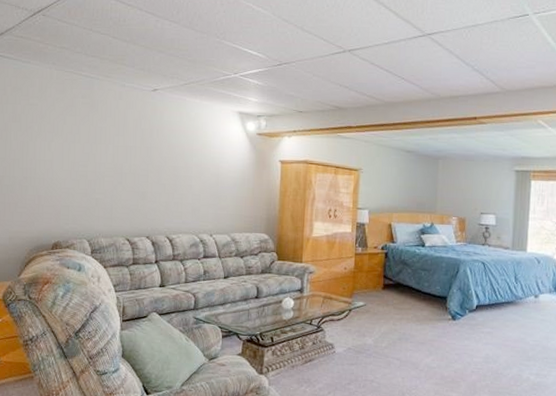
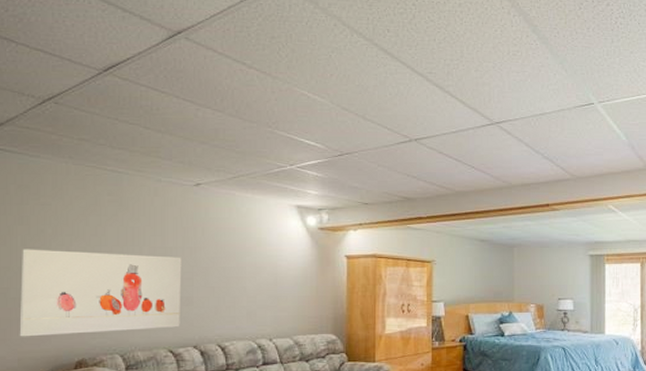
wall art: none [10,143,139,219] -> present [19,249,182,337]

